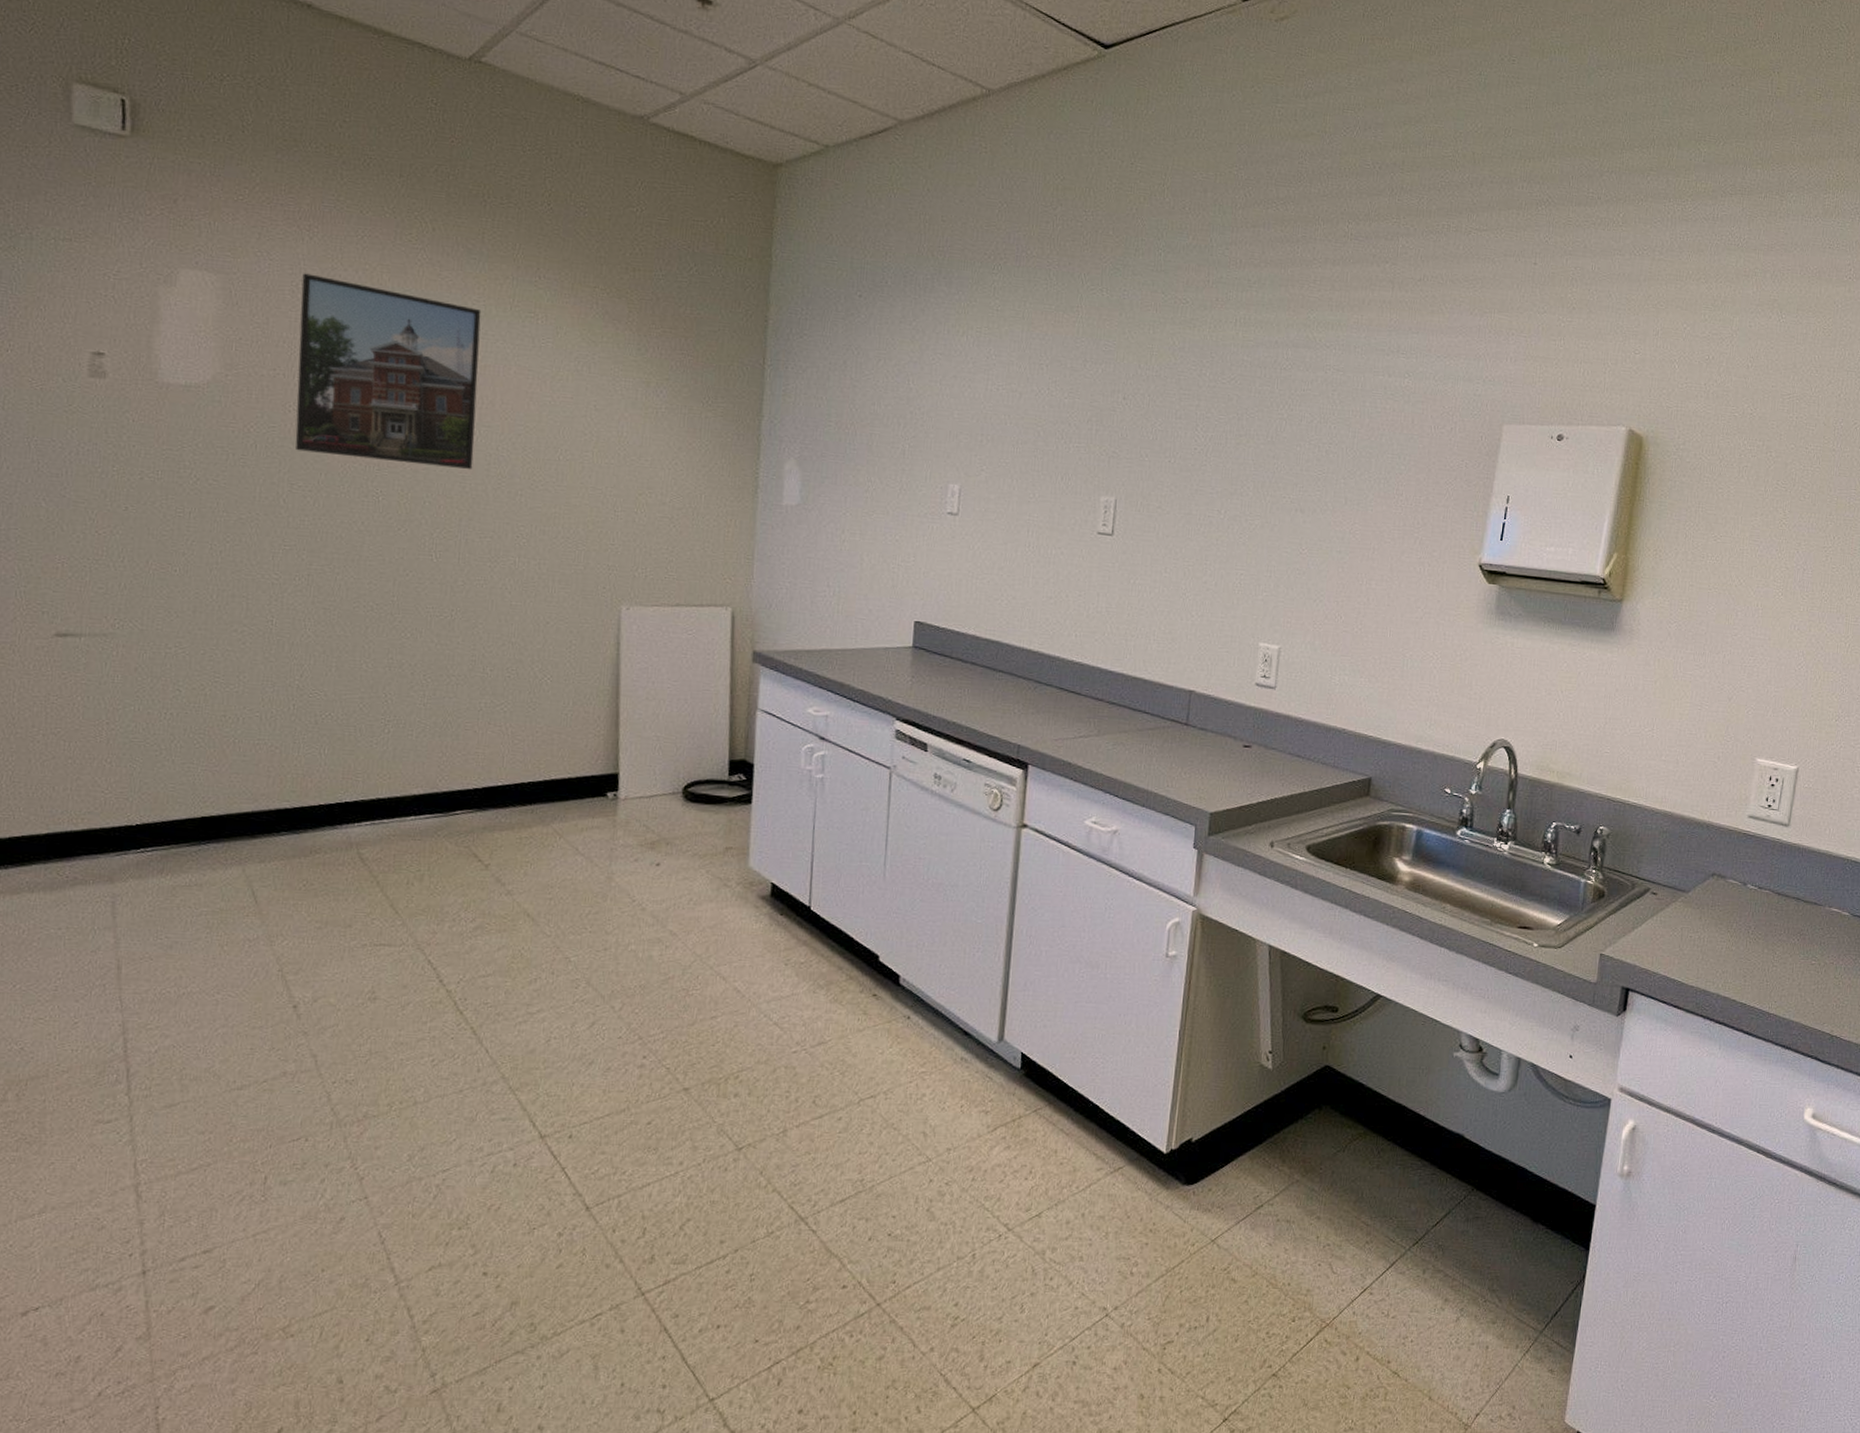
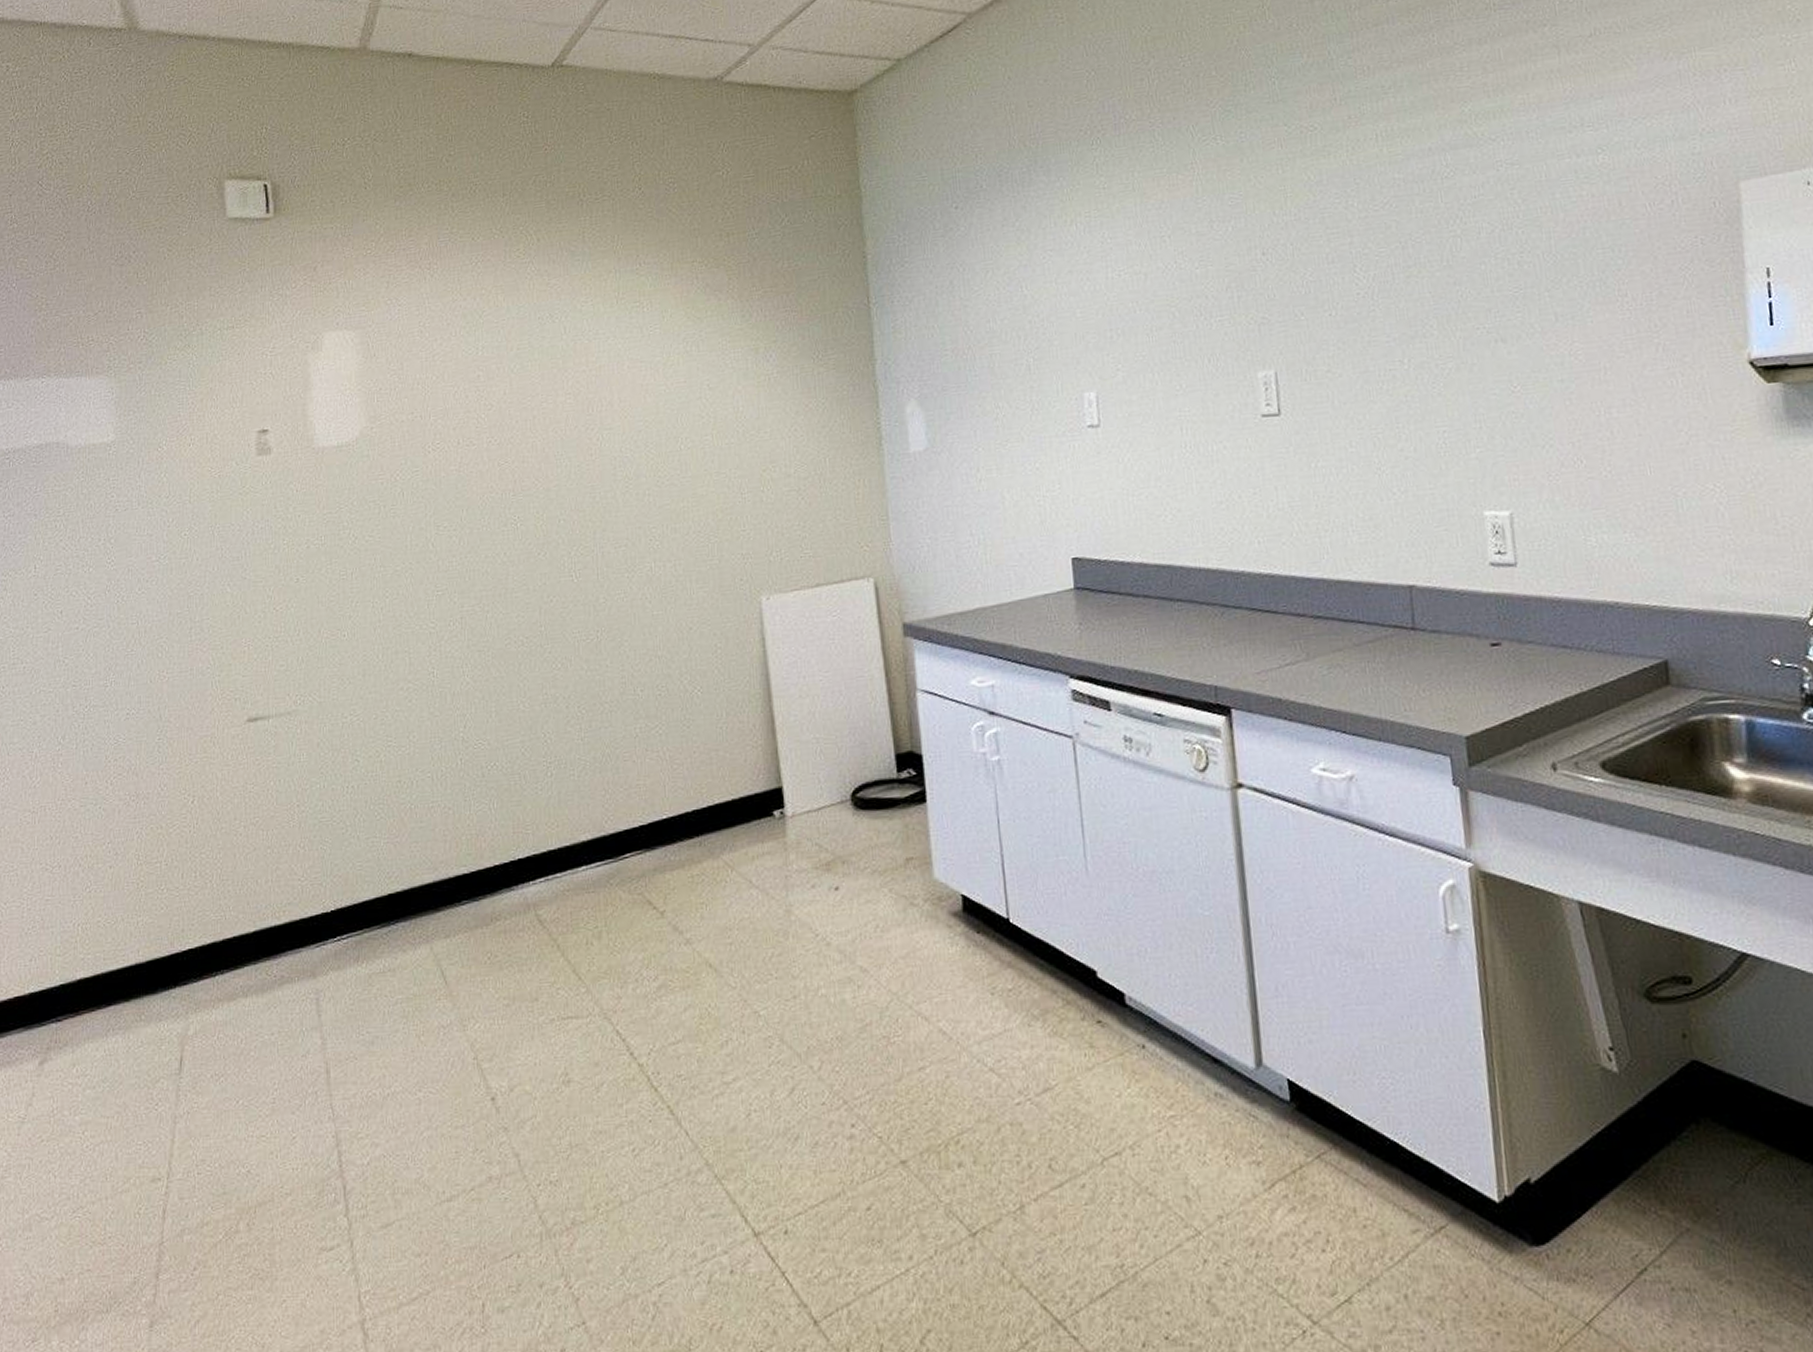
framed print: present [295,273,482,469] -> none [428,309,600,491]

